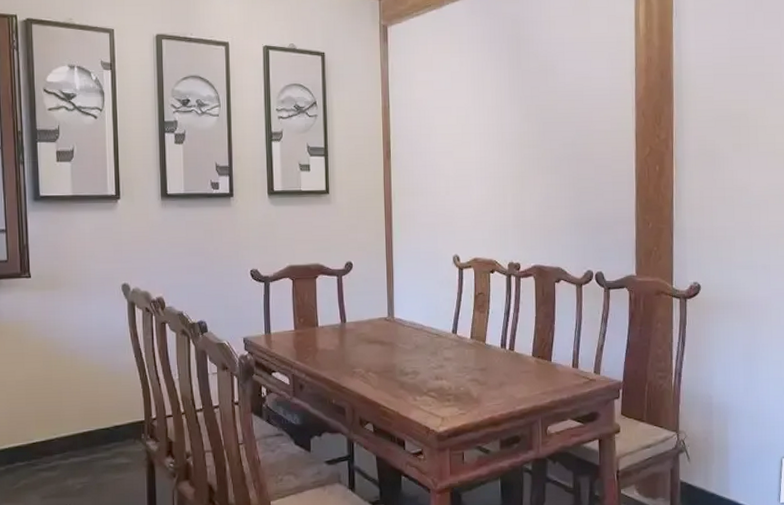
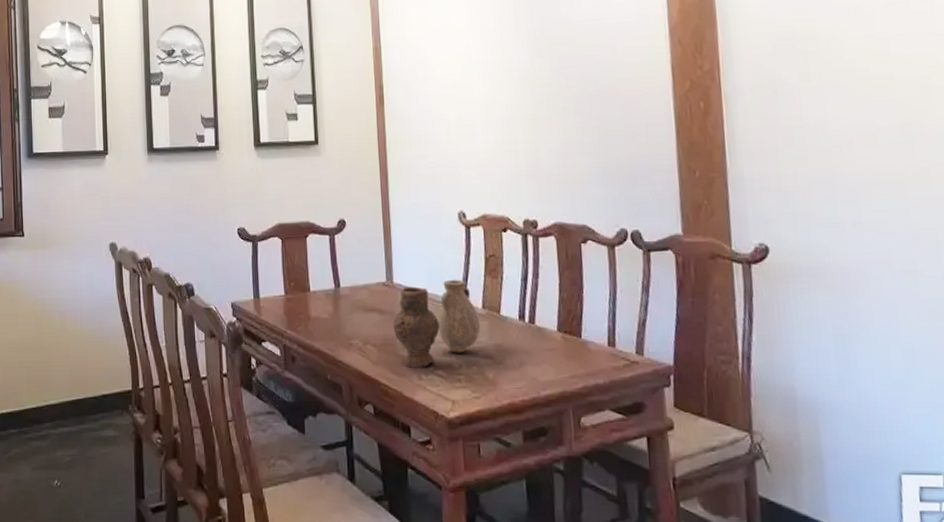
vase: none [392,314,469,391] -> present [392,279,481,368]

